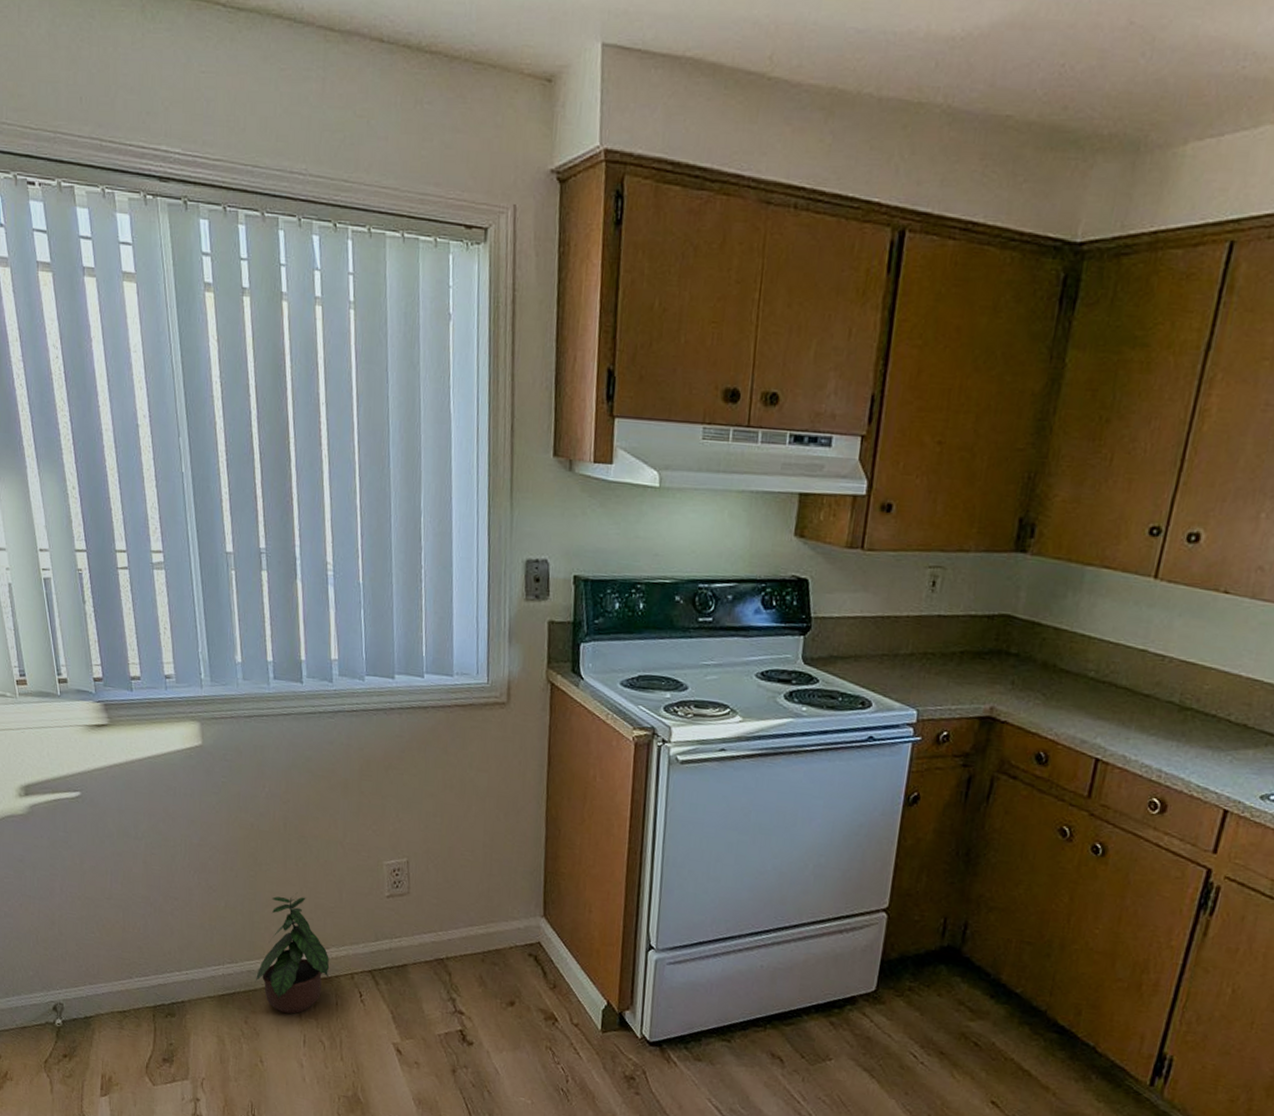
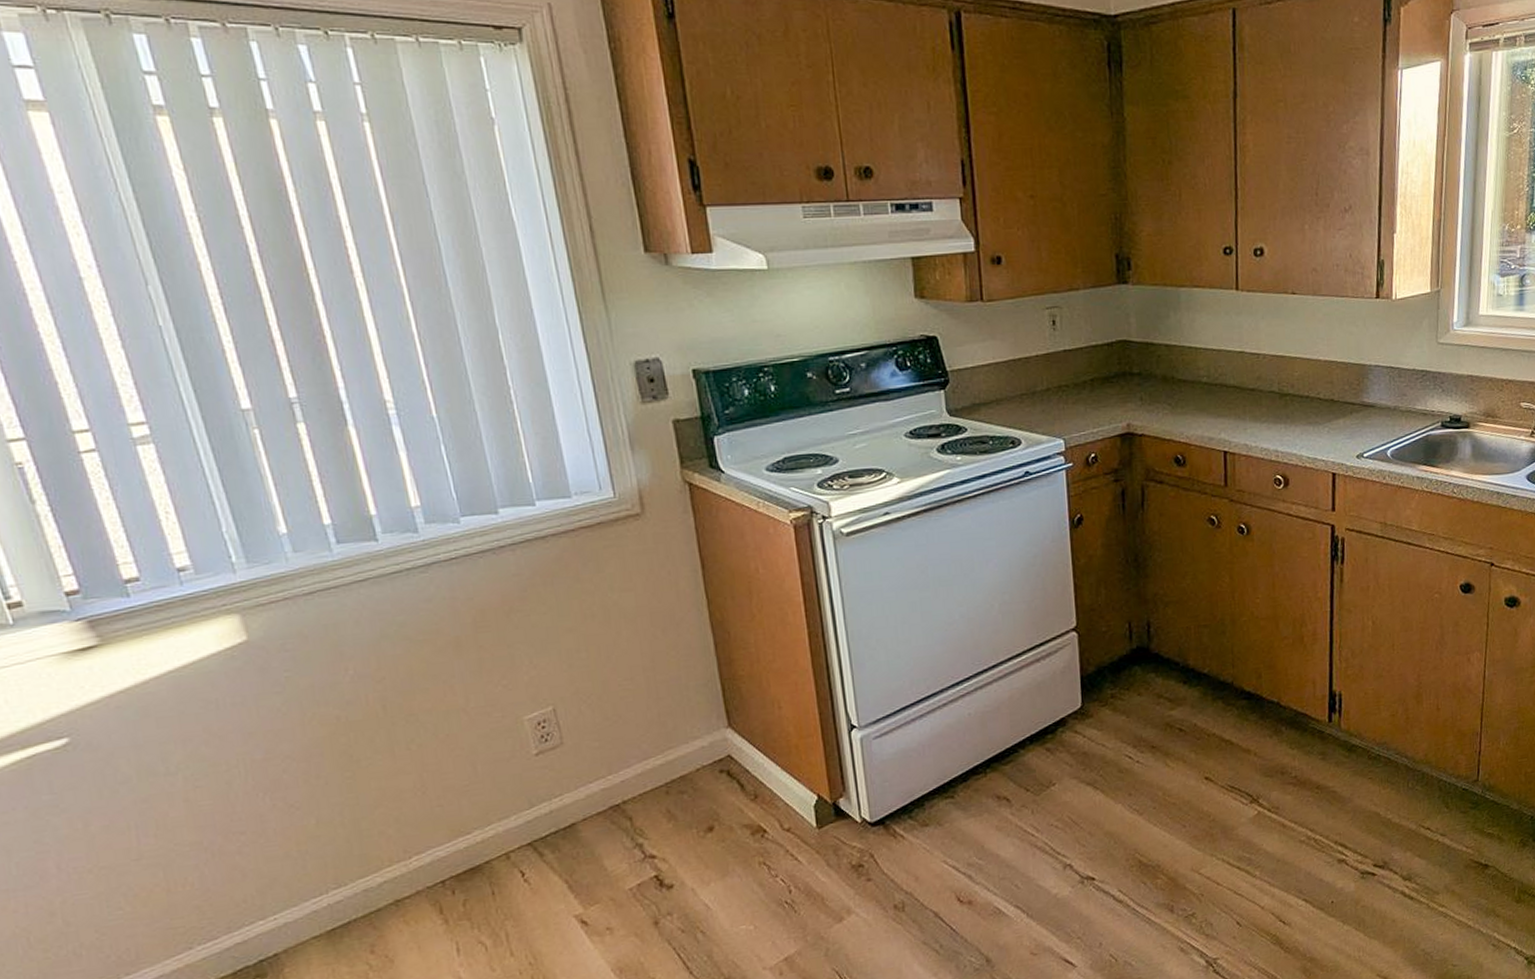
potted plant: present [255,892,330,1014] -> none [375,780,477,926]

